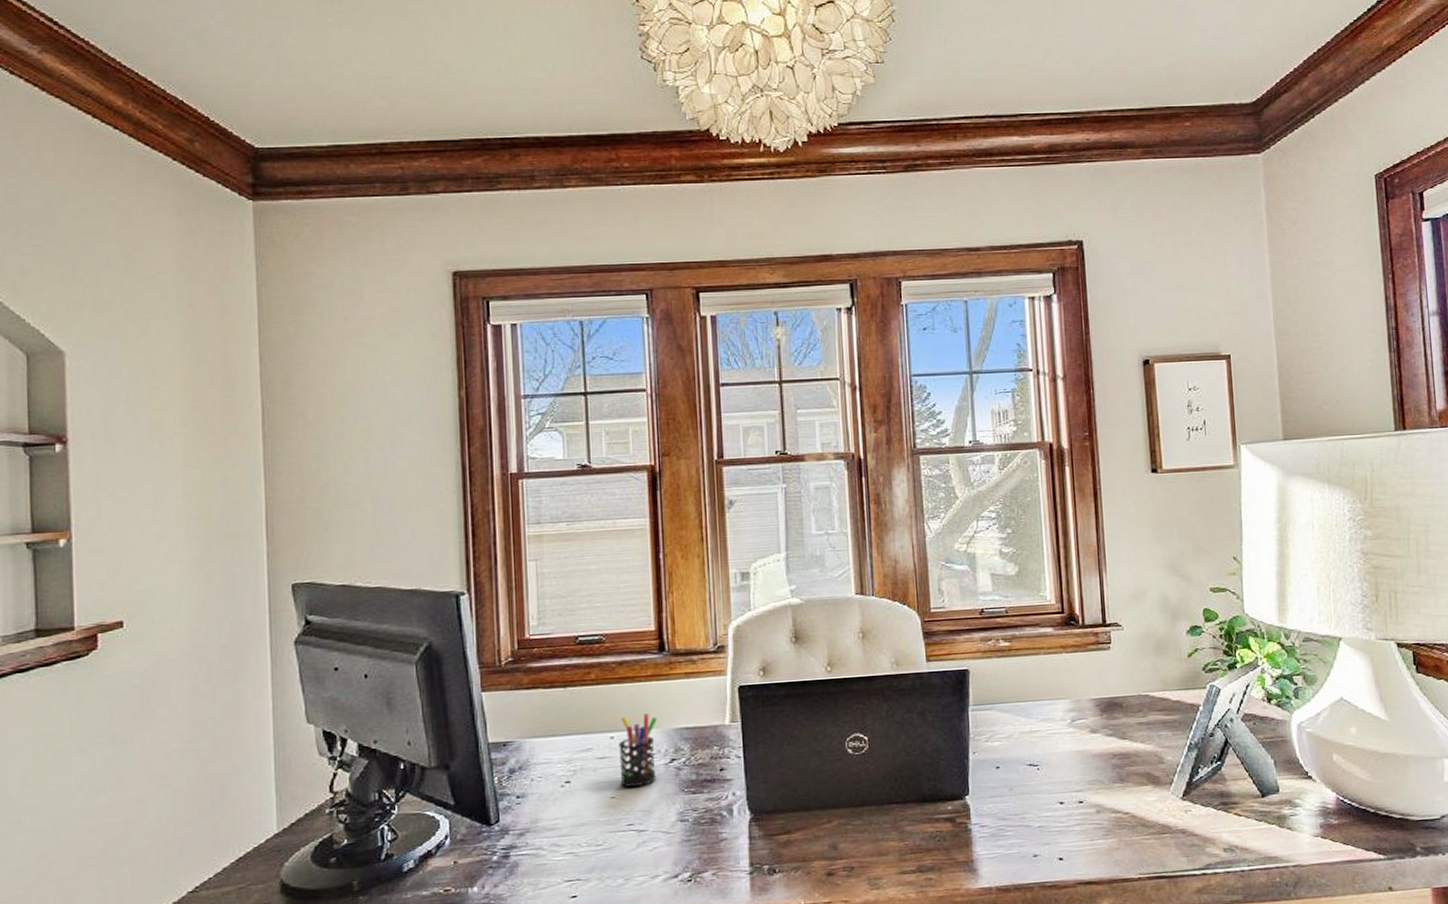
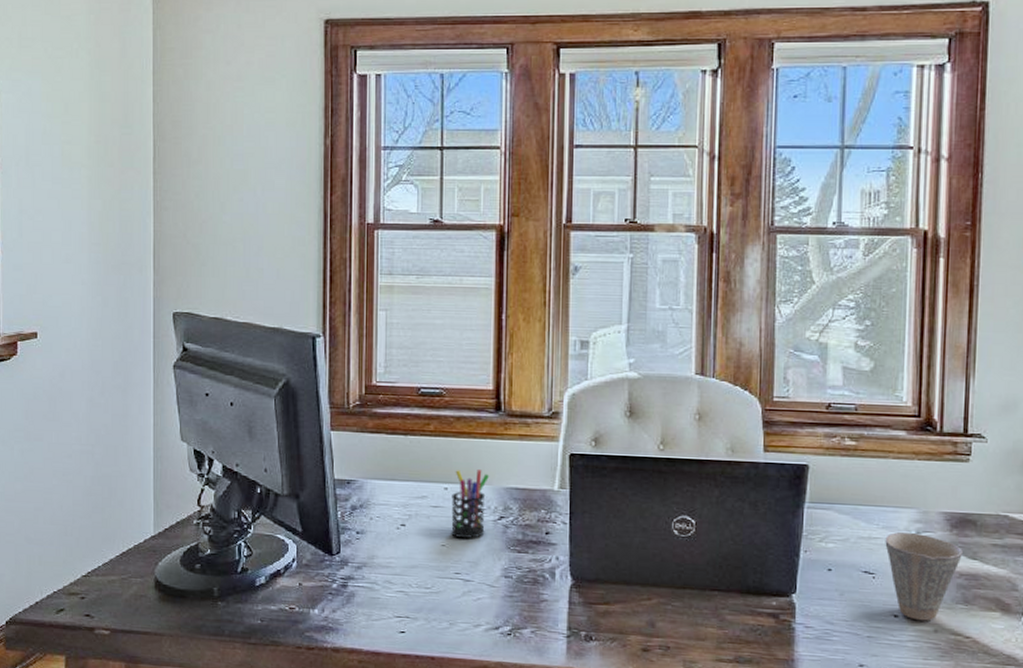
cup: none [1045,722,1114,804] -> present [885,532,963,621]

